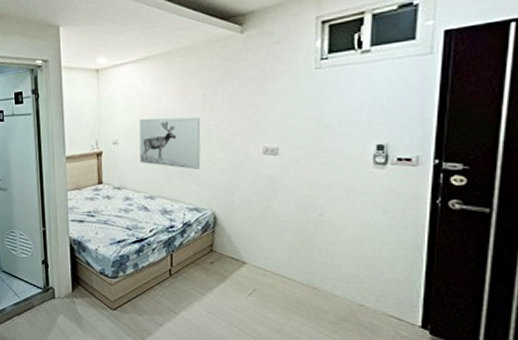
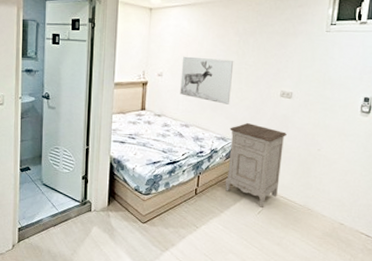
nightstand: none [203,189,276,288] -> present [225,123,287,208]

